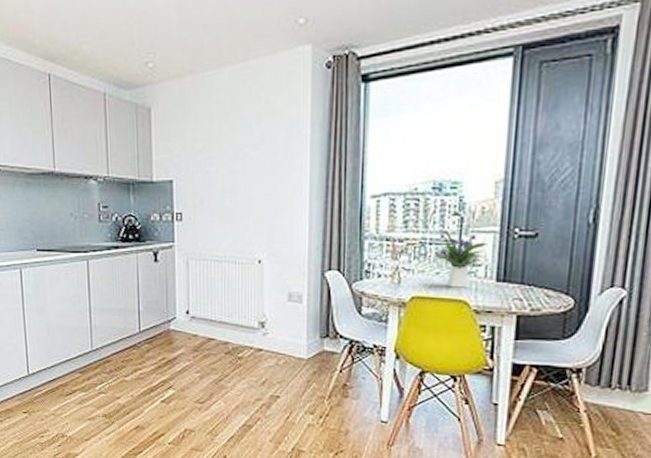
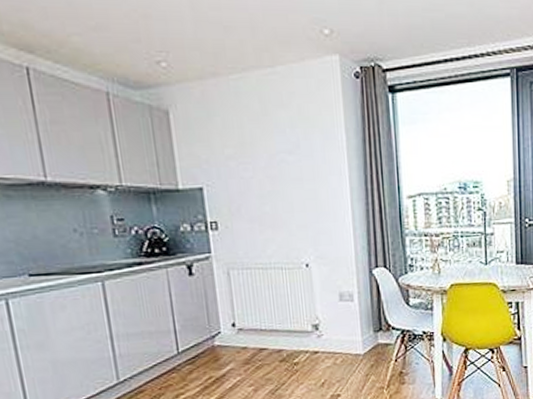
flower arrangement: present [431,229,487,288] -> none [463,223,506,273]

